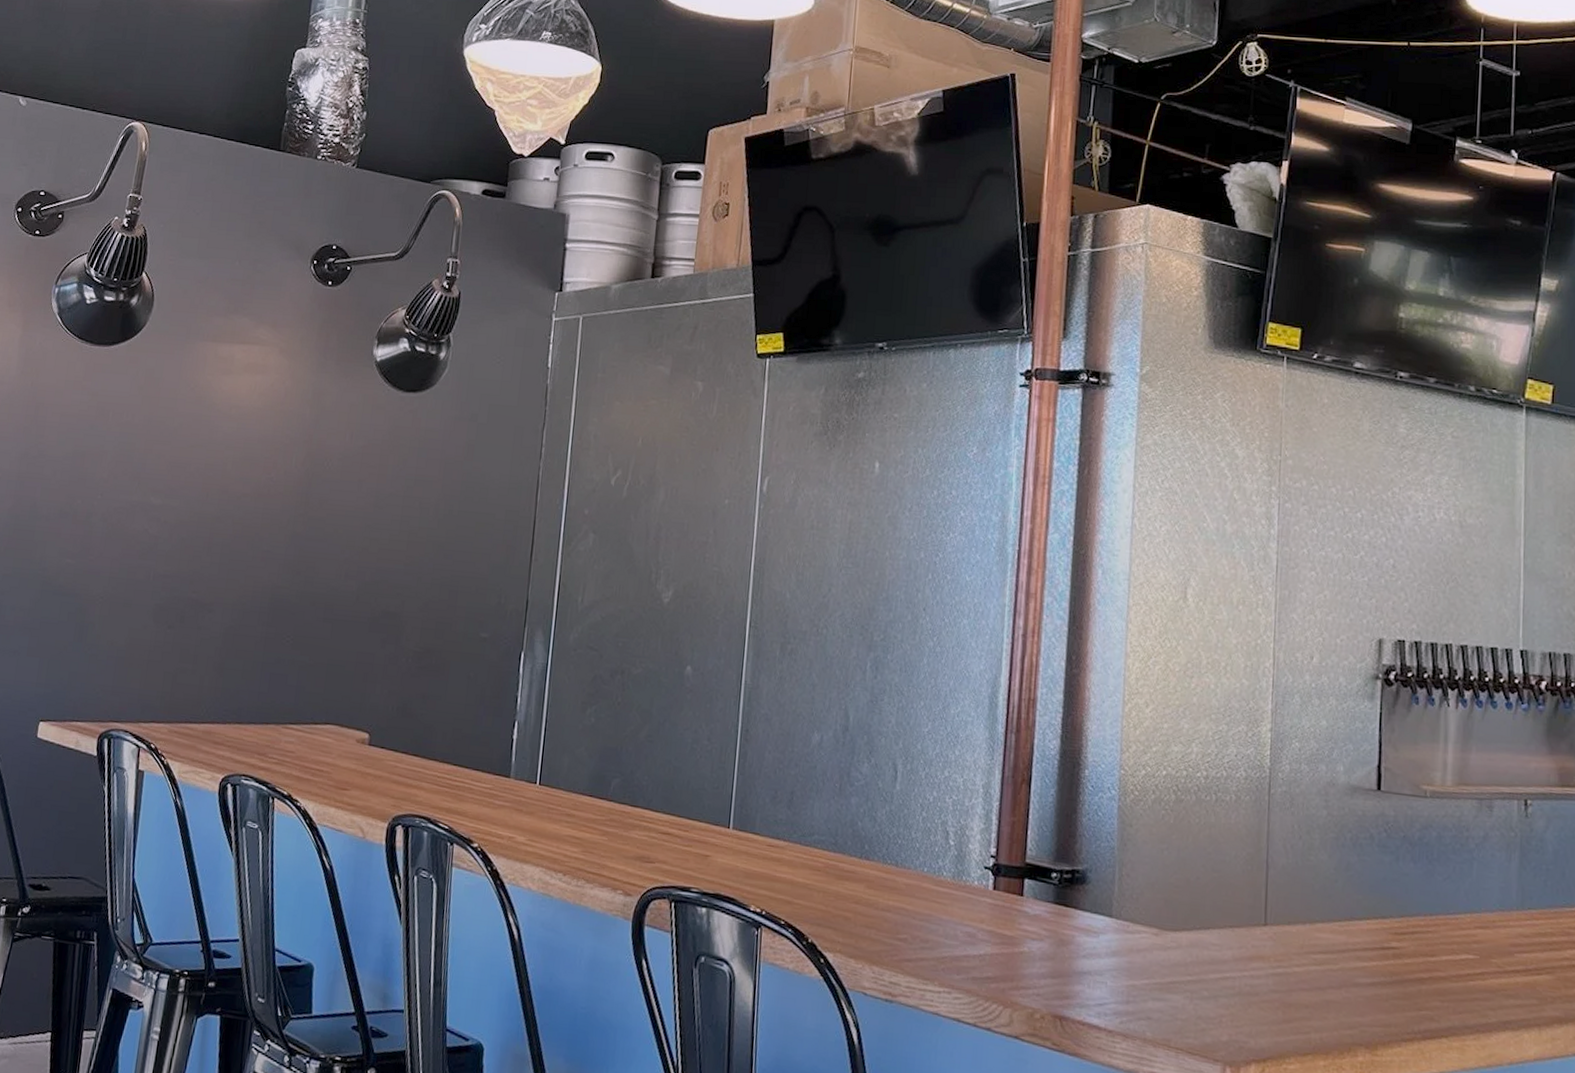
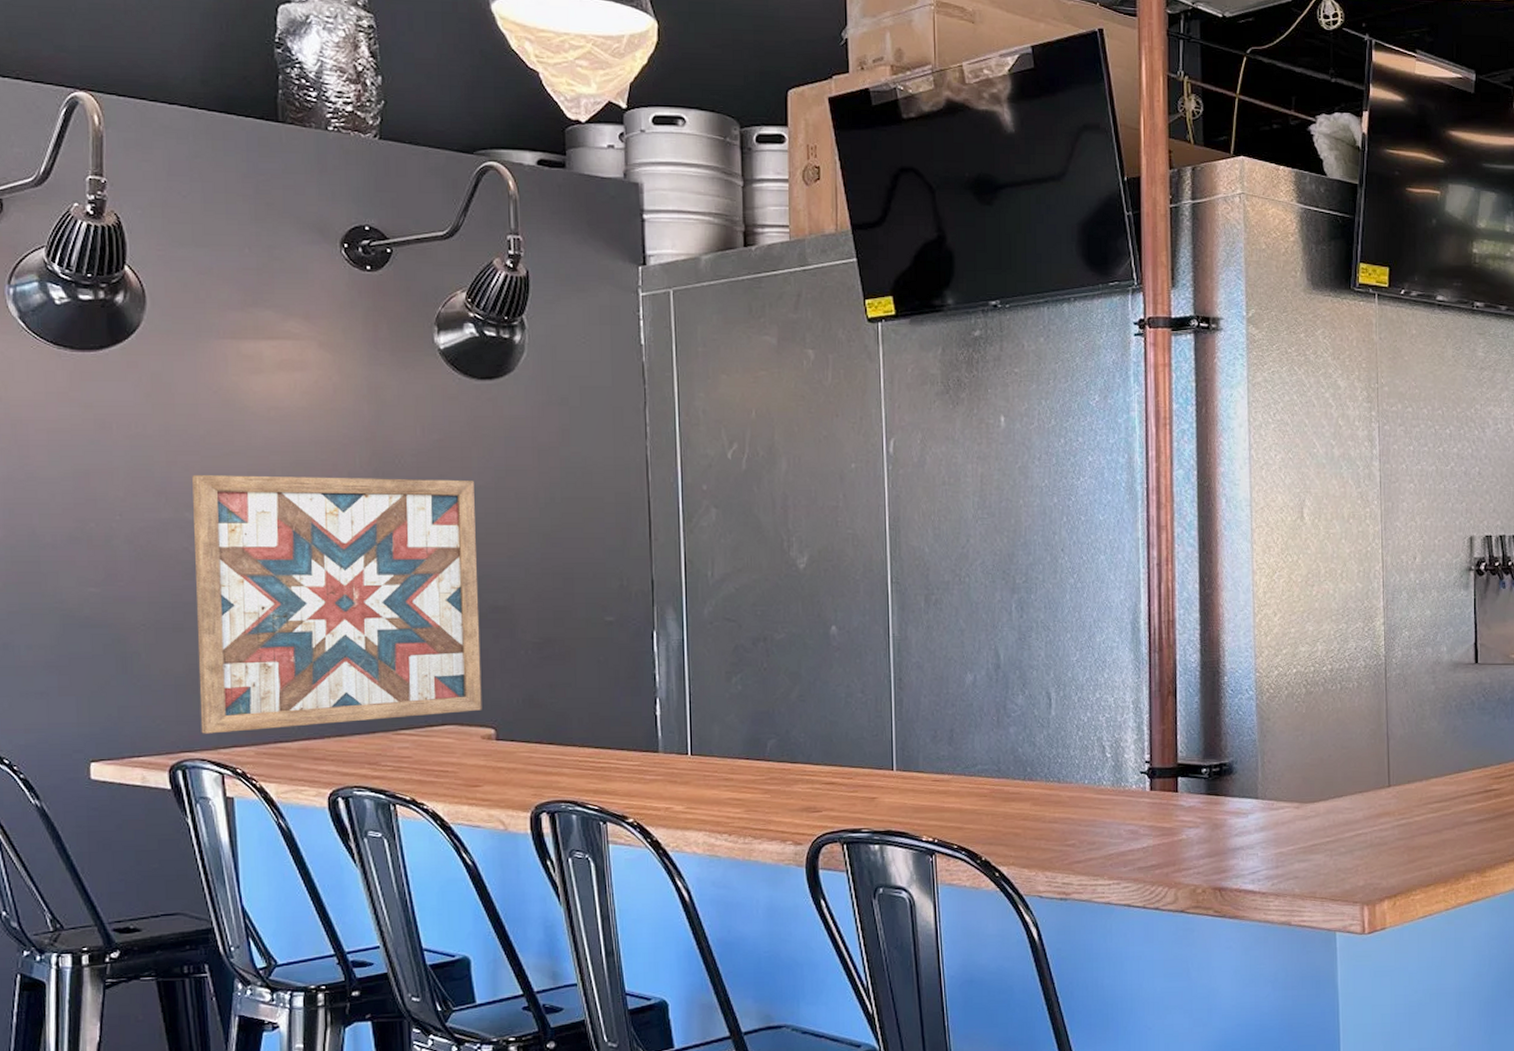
wall art: none [129,463,387,714] -> present [192,475,482,734]

